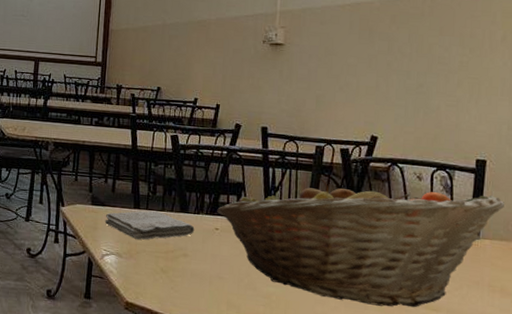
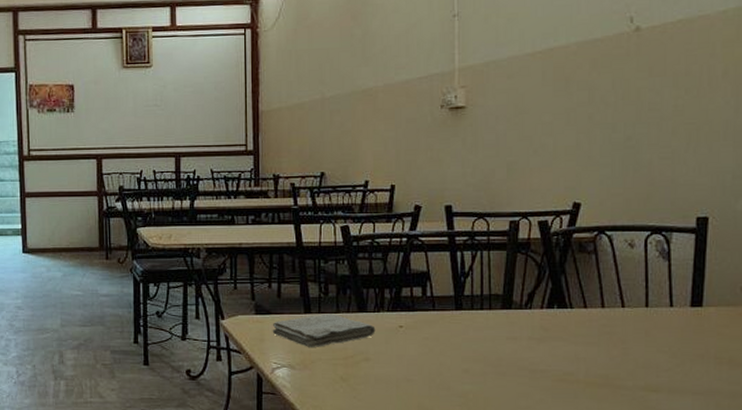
fruit basket: present [217,177,504,308] -> none [400,256,730,393]

